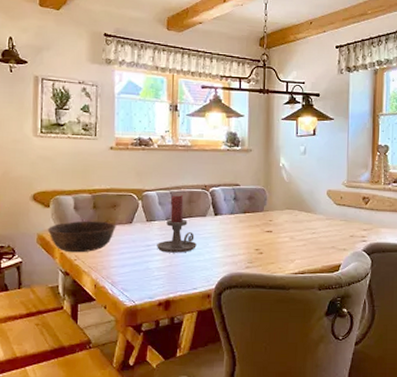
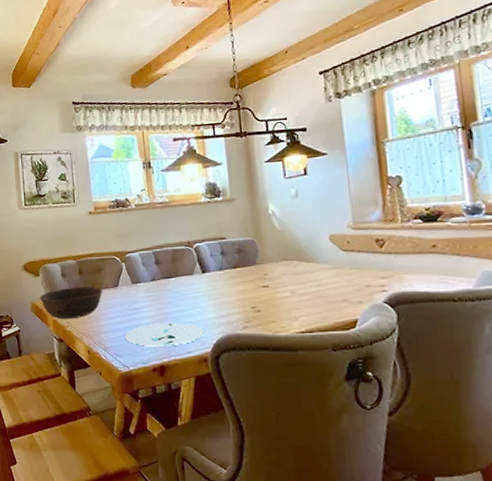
plate: none [133,260,210,283] -> present [124,323,204,347]
candle holder: present [157,195,197,253] -> none [145,254,186,315]

